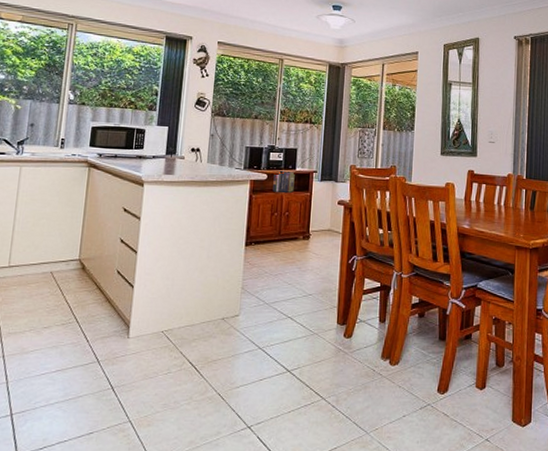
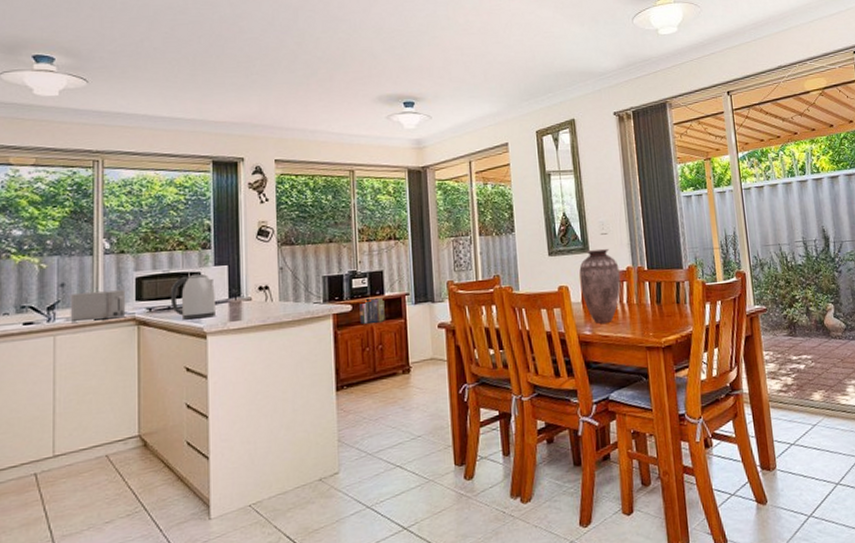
toaster: none [34,134,83,159] -> present [70,290,126,323]
kettle: none [117,130,156,169] -> present [170,273,215,320]
vase: none [465,154,501,220] -> present [579,248,621,324]

